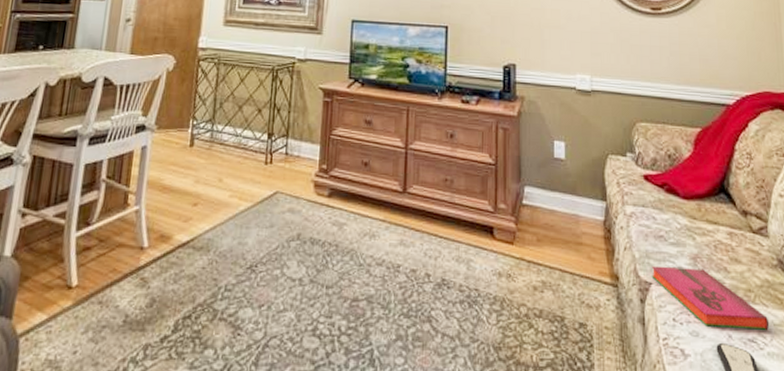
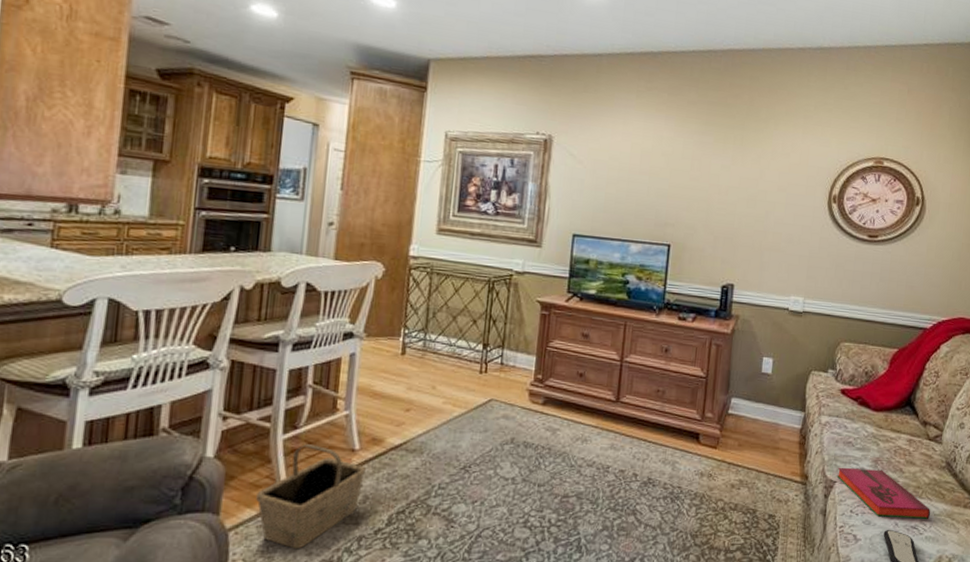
basket: none [47,242,154,359] -> present [256,444,367,549]

